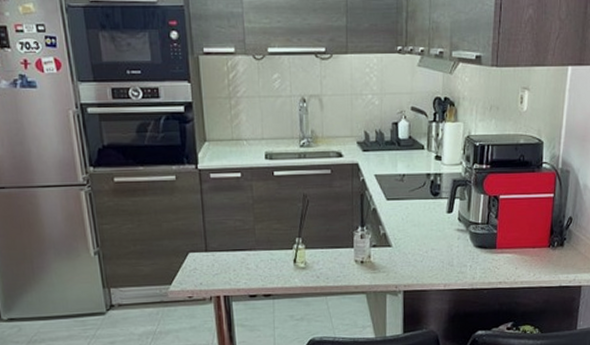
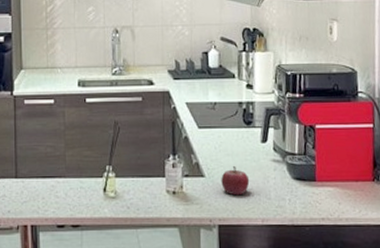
fruit: none [407,235,434,264] -> present [221,165,250,196]

